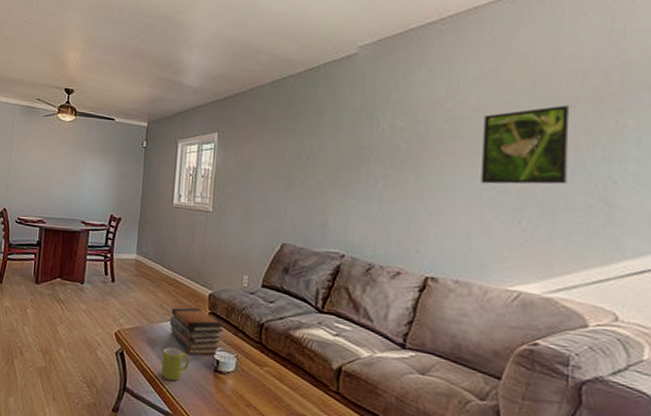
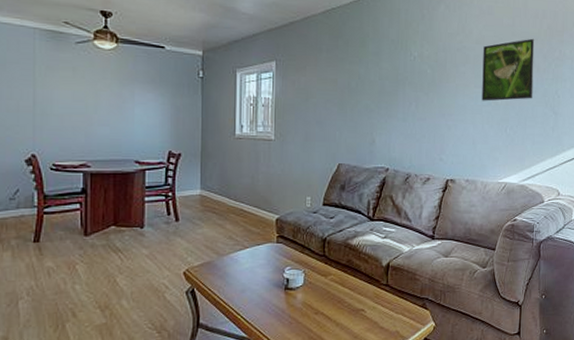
mug: present [162,347,190,381] -> none [235,275,262,307]
book stack: present [170,307,223,355] -> none [240,233,291,279]

